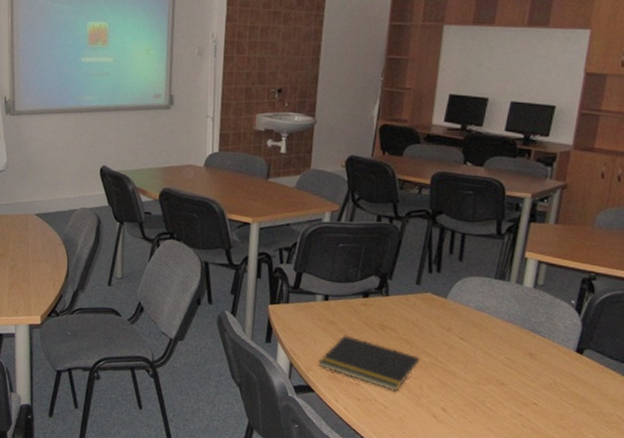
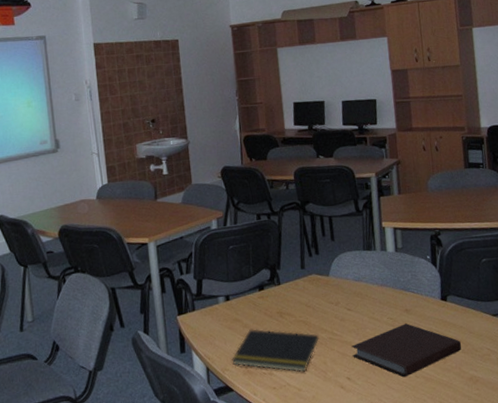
notebook: none [454,368,588,424] -> present [351,323,462,378]

